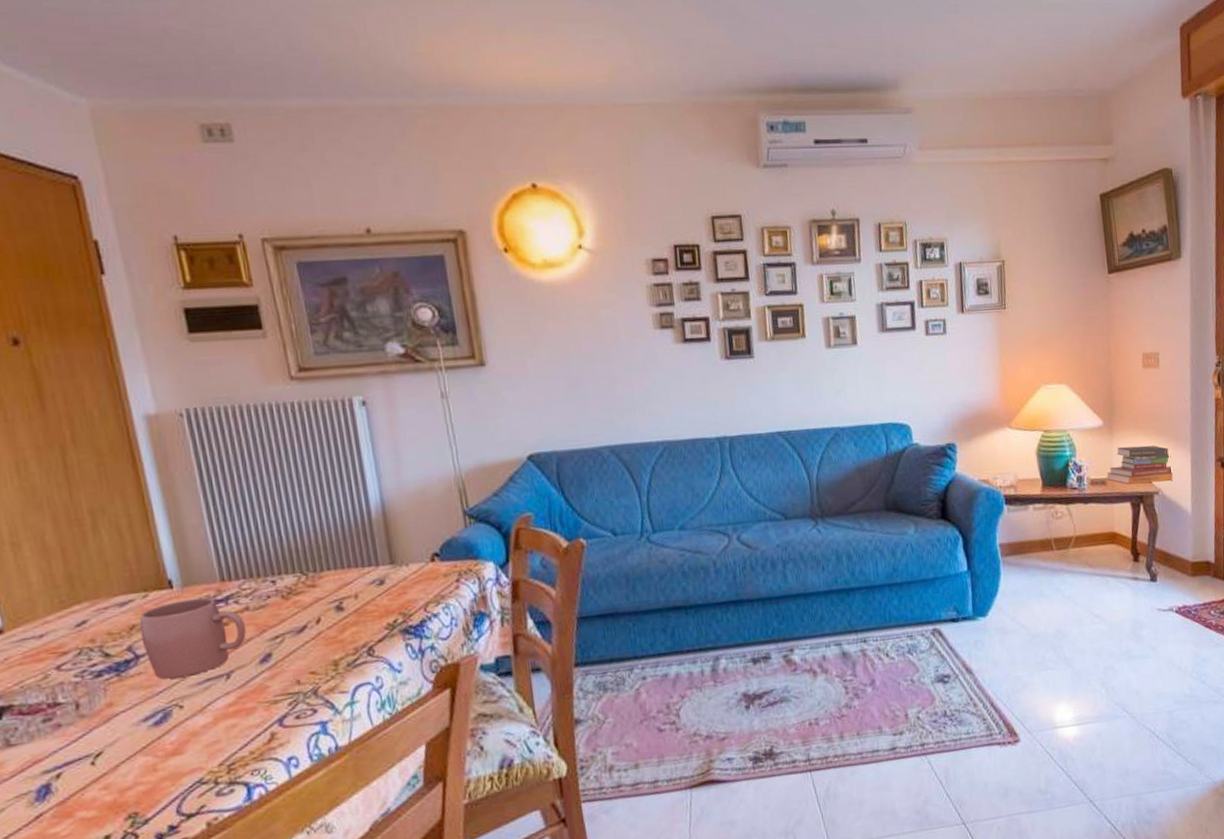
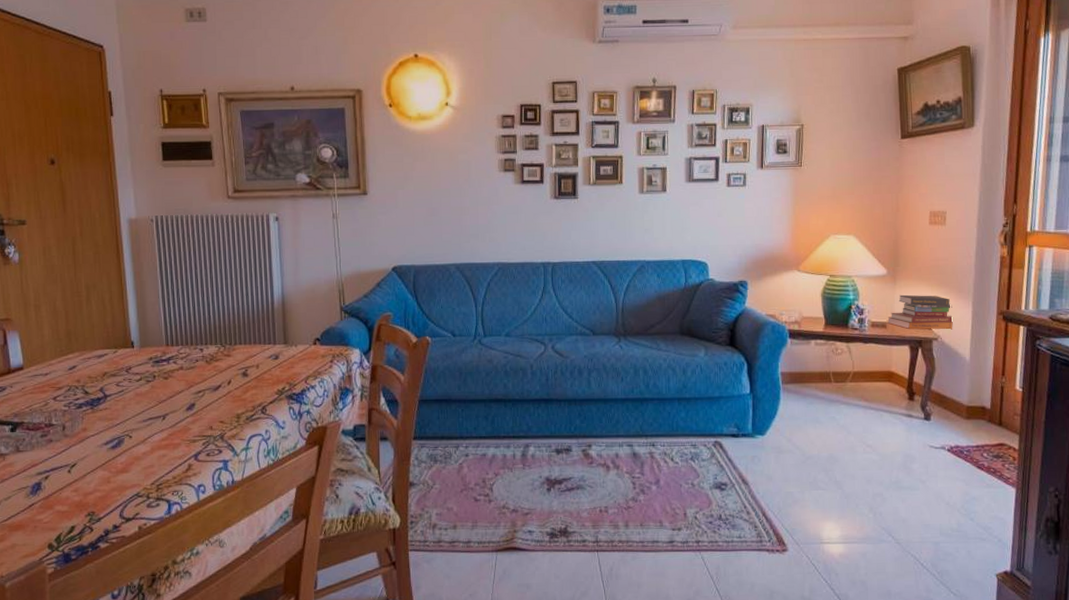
mug: present [139,597,246,679] -> none [109,356,179,415]

